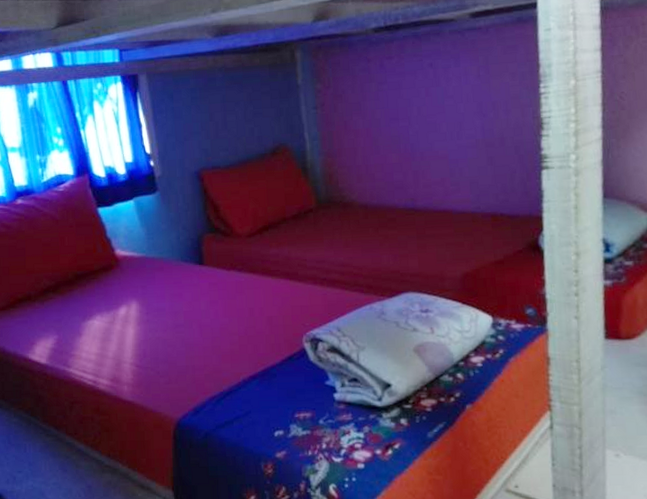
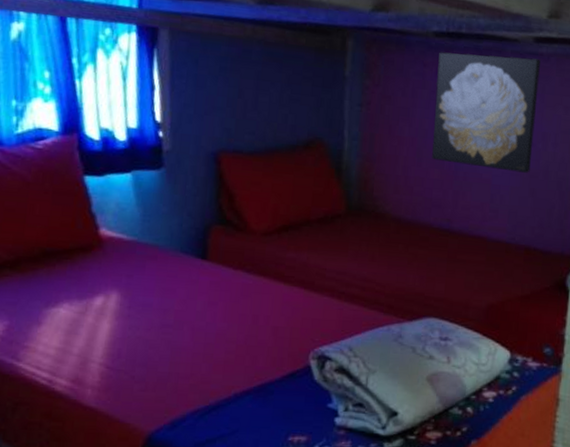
wall art: none [380,33,485,146] -> present [432,52,541,173]

